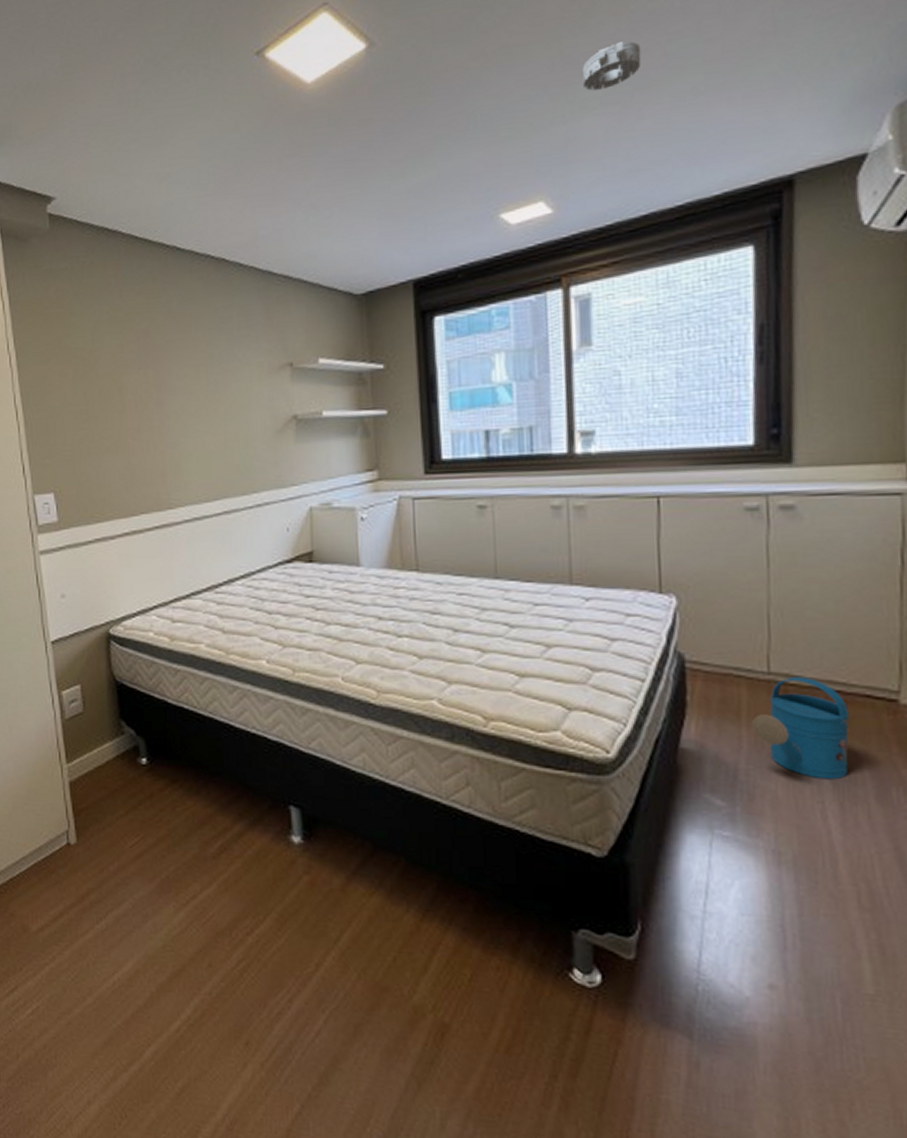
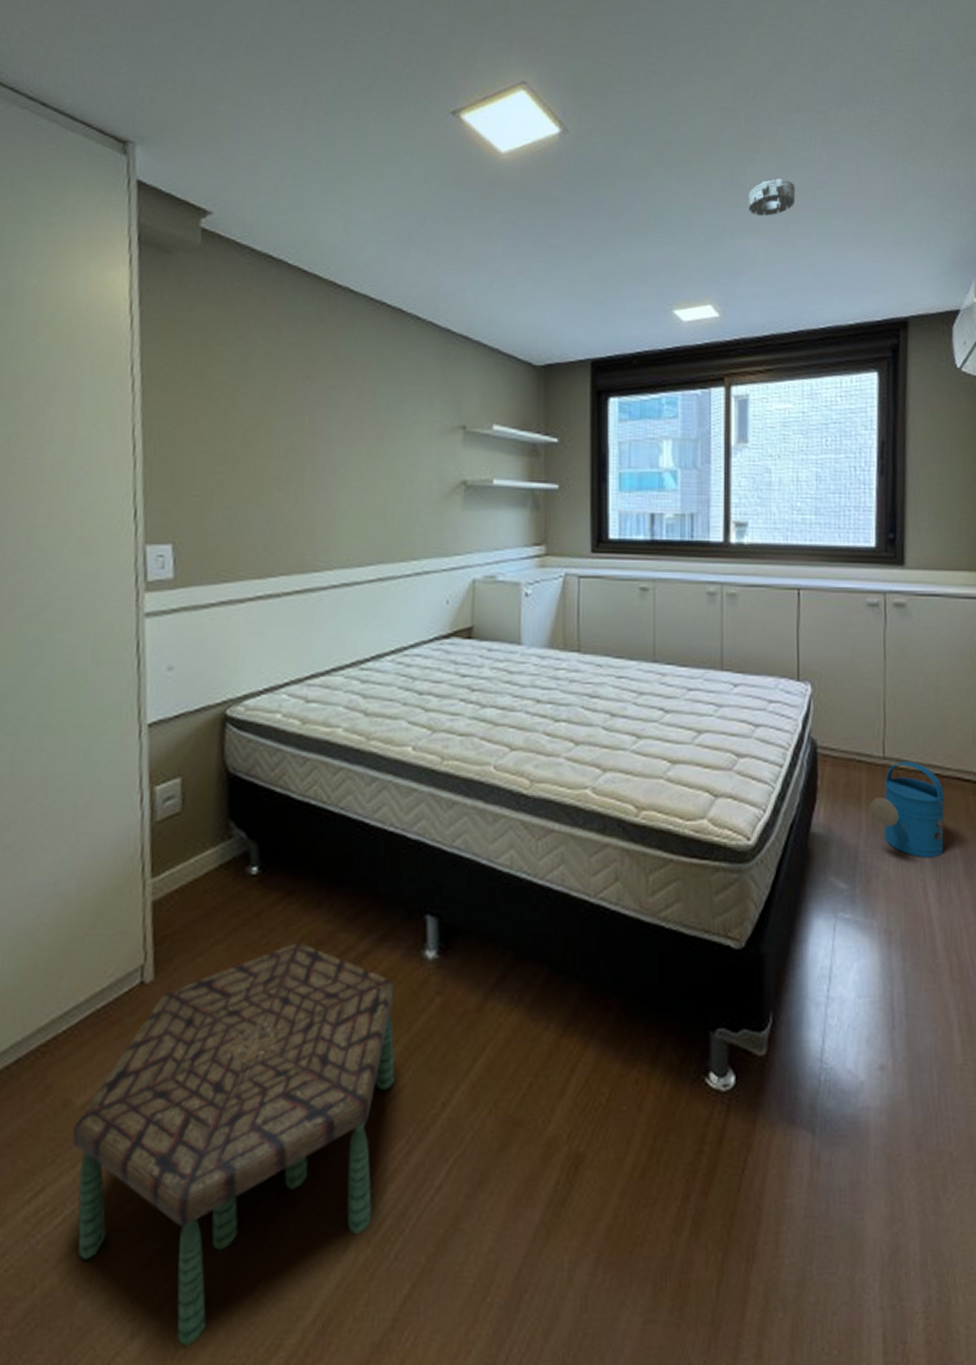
side table: none [32,821,273,1119] -> present [72,942,395,1347]

